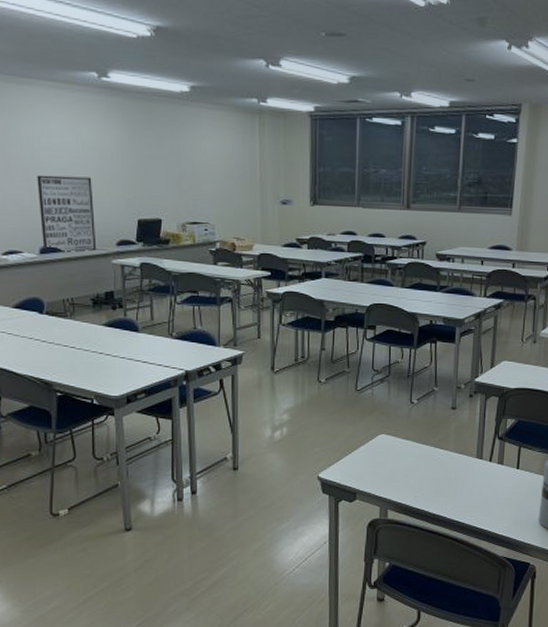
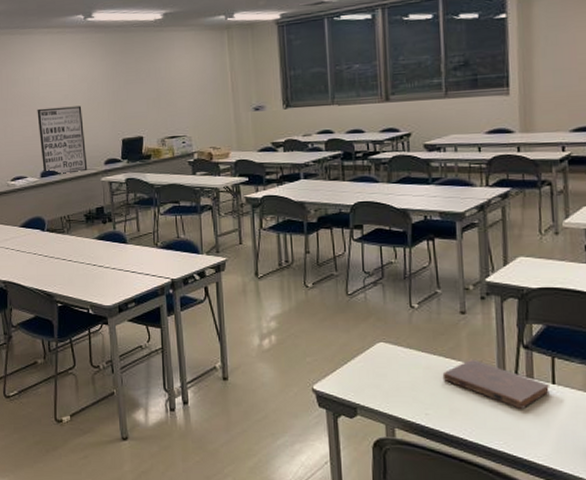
book: none [431,448,514,490] -> present [442,359,550,409]

